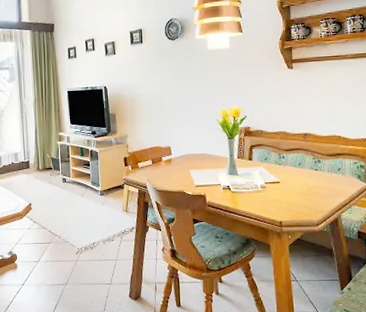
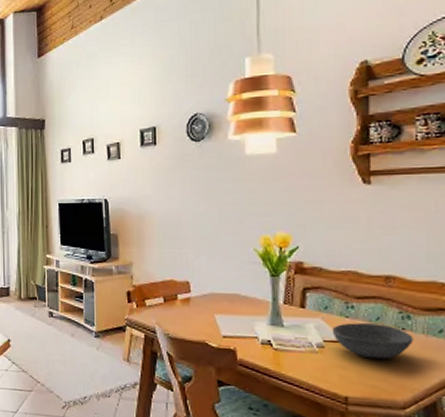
bowl: none [270,168,322,193] -> present [332,323,413,360]

